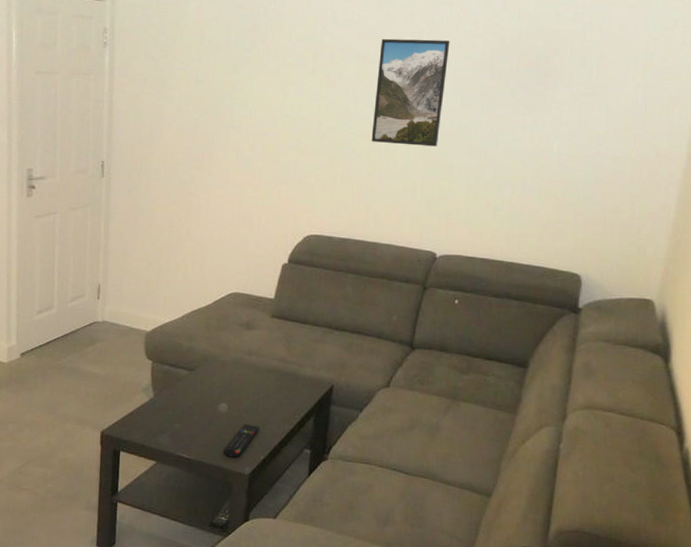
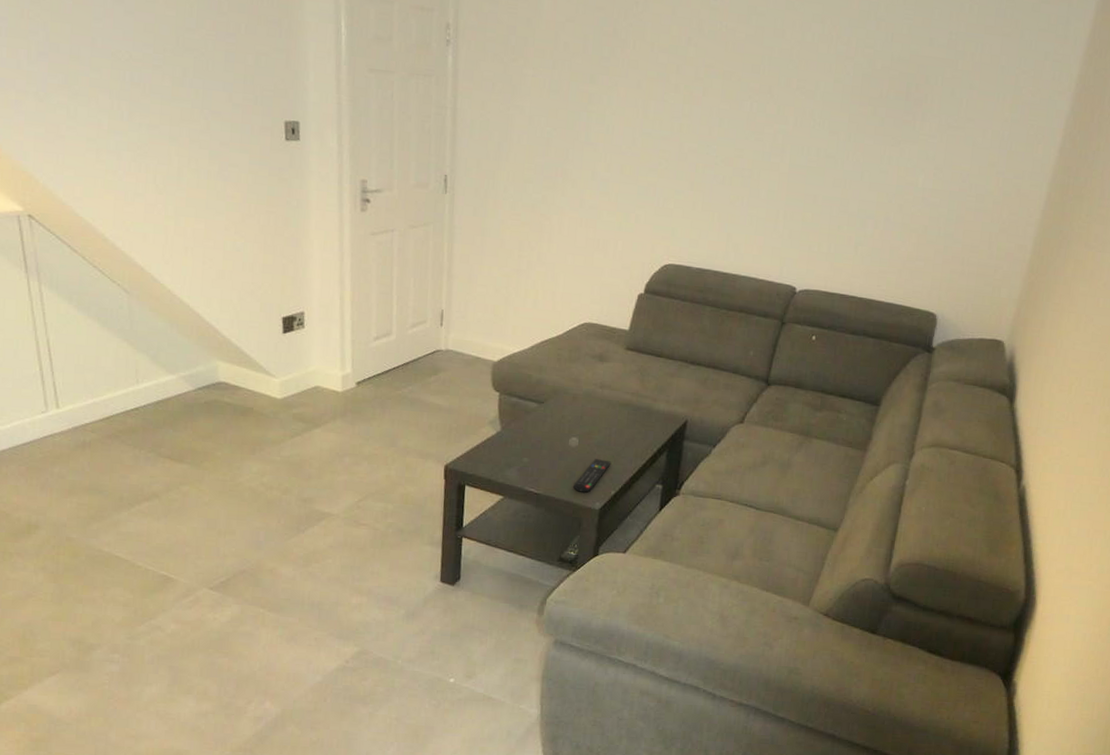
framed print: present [371,38,450,147] -> none [734,54,821,176]

